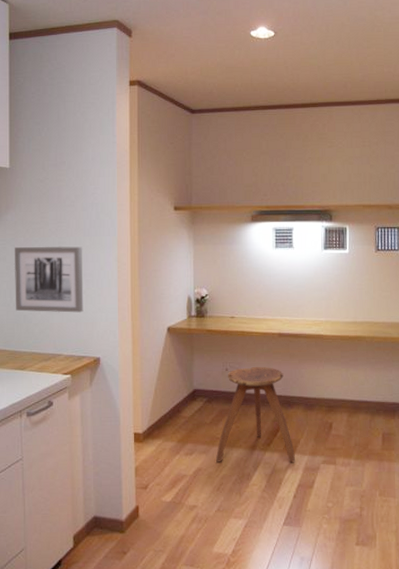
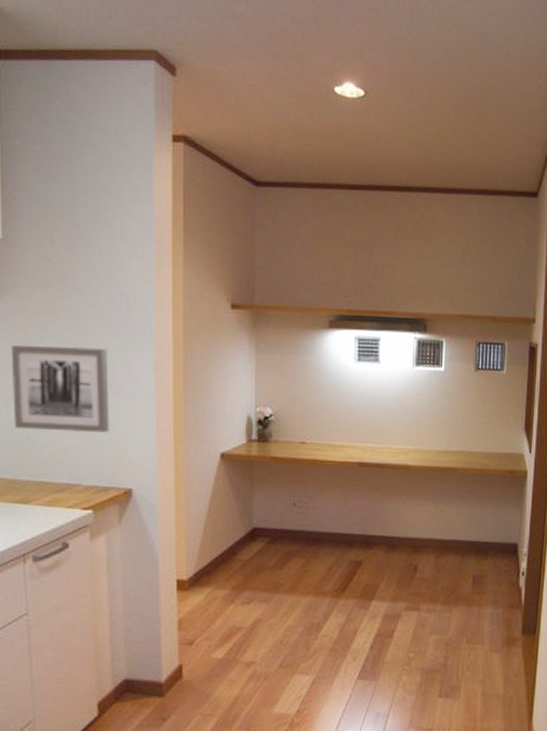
stool: present [215,366,296,463] -> none [278,500,374,612]

